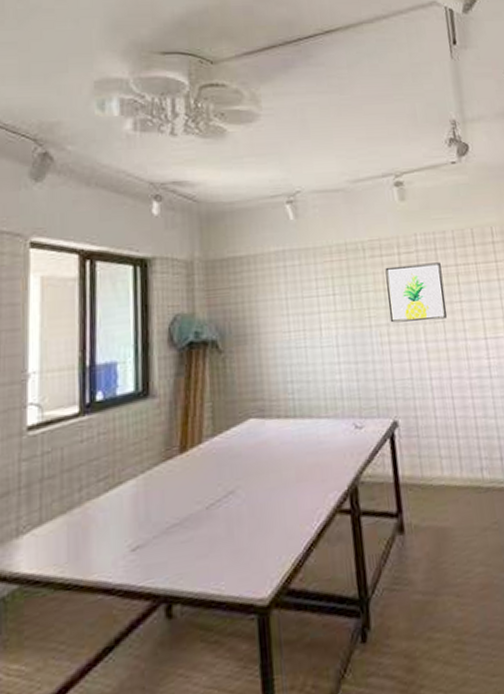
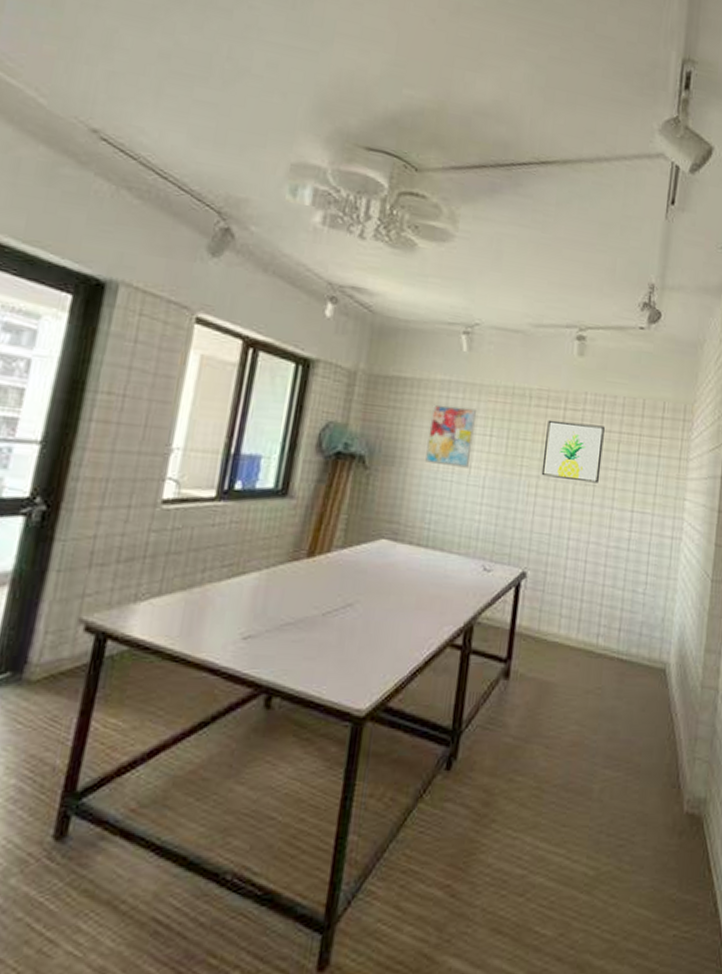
wall art: none [272,272,320,334] -> present [424,404,478,468]

